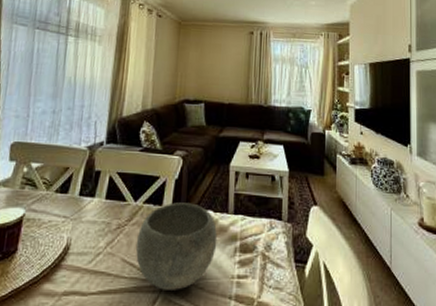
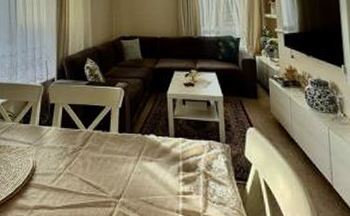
bowl: present [135,202,218,290] -> none [90,128,162,205]

